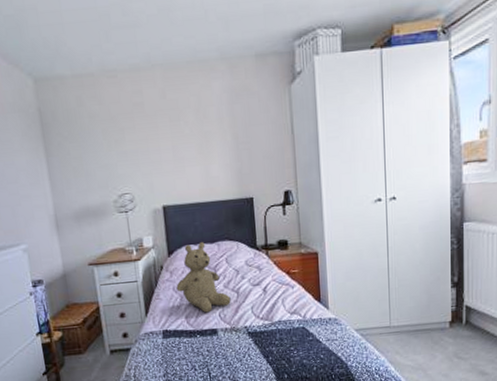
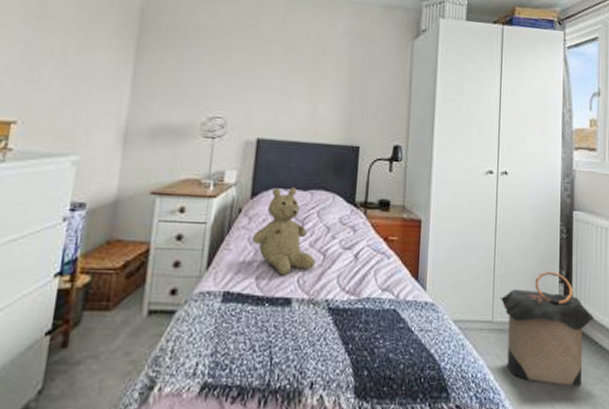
laundry hamper: none [395,278,486,369] -> present [500,271,594,386]

